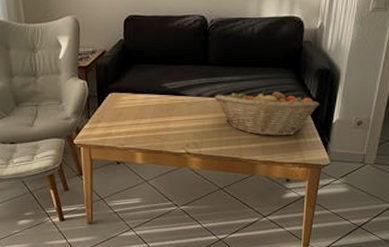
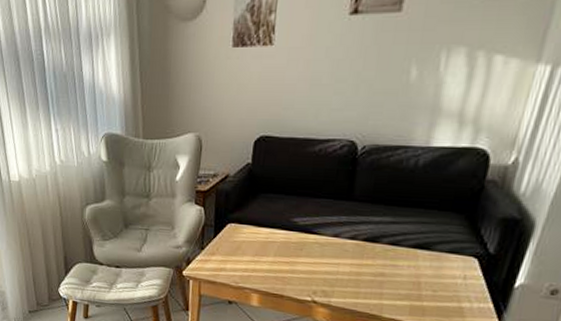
fruit basket: present [214,89,320,136] -> none [355,236,499,297]

